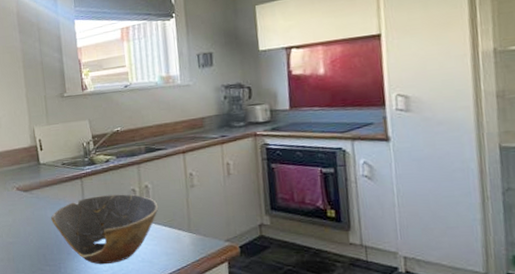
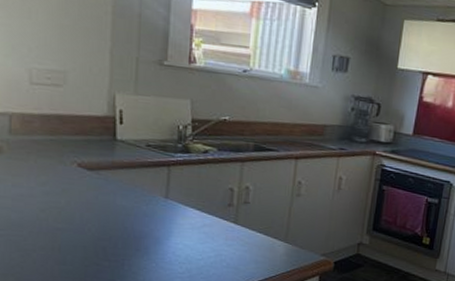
bowl: present [51,194,159,265] -> none [121,189,257,267]

